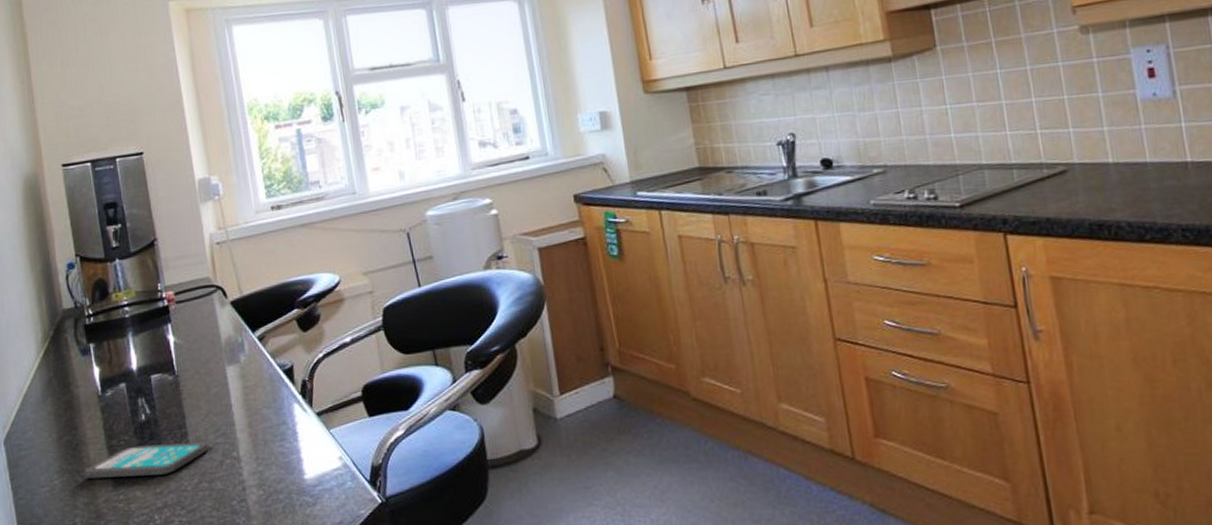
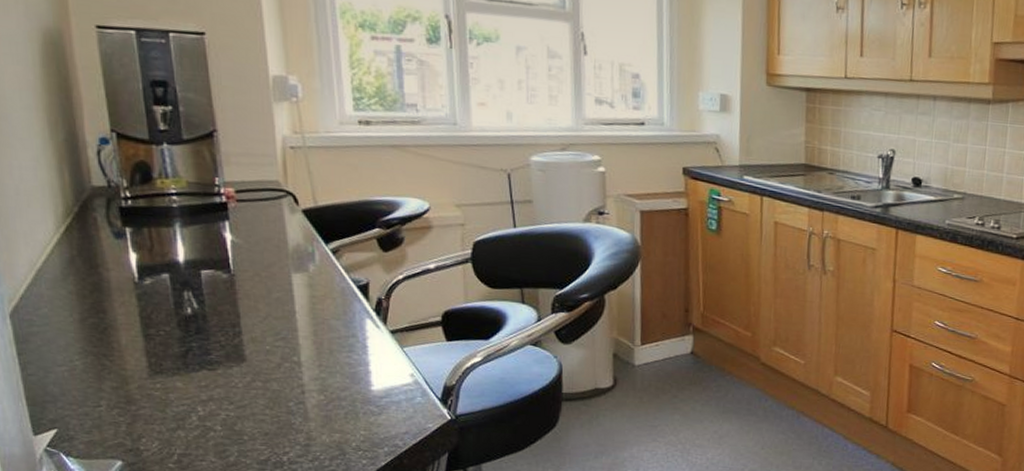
smartphone: present [84,442,209,479] -> none [113,337,265,370]

